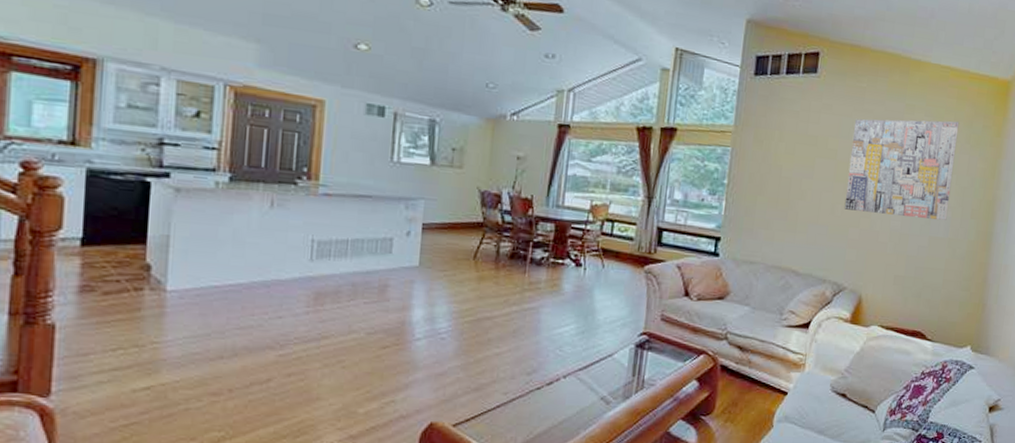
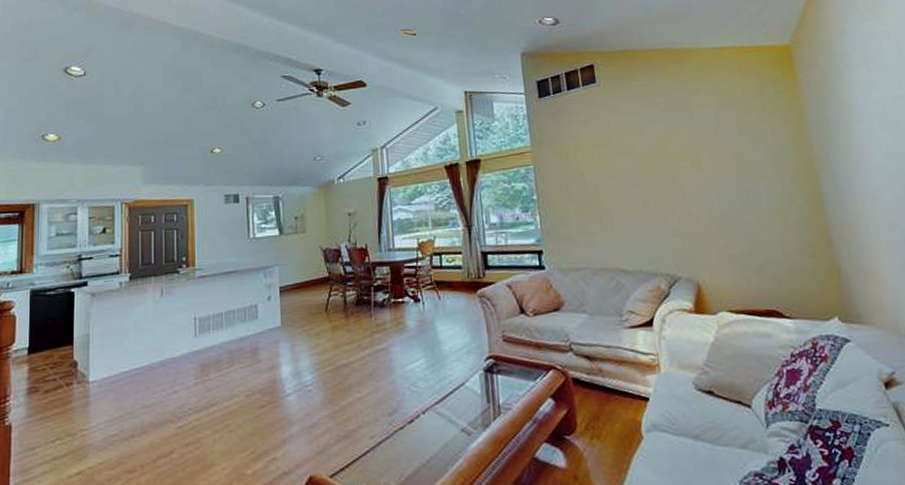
wall art: present [844,118,960,220] -> none [643,94,767,200]

